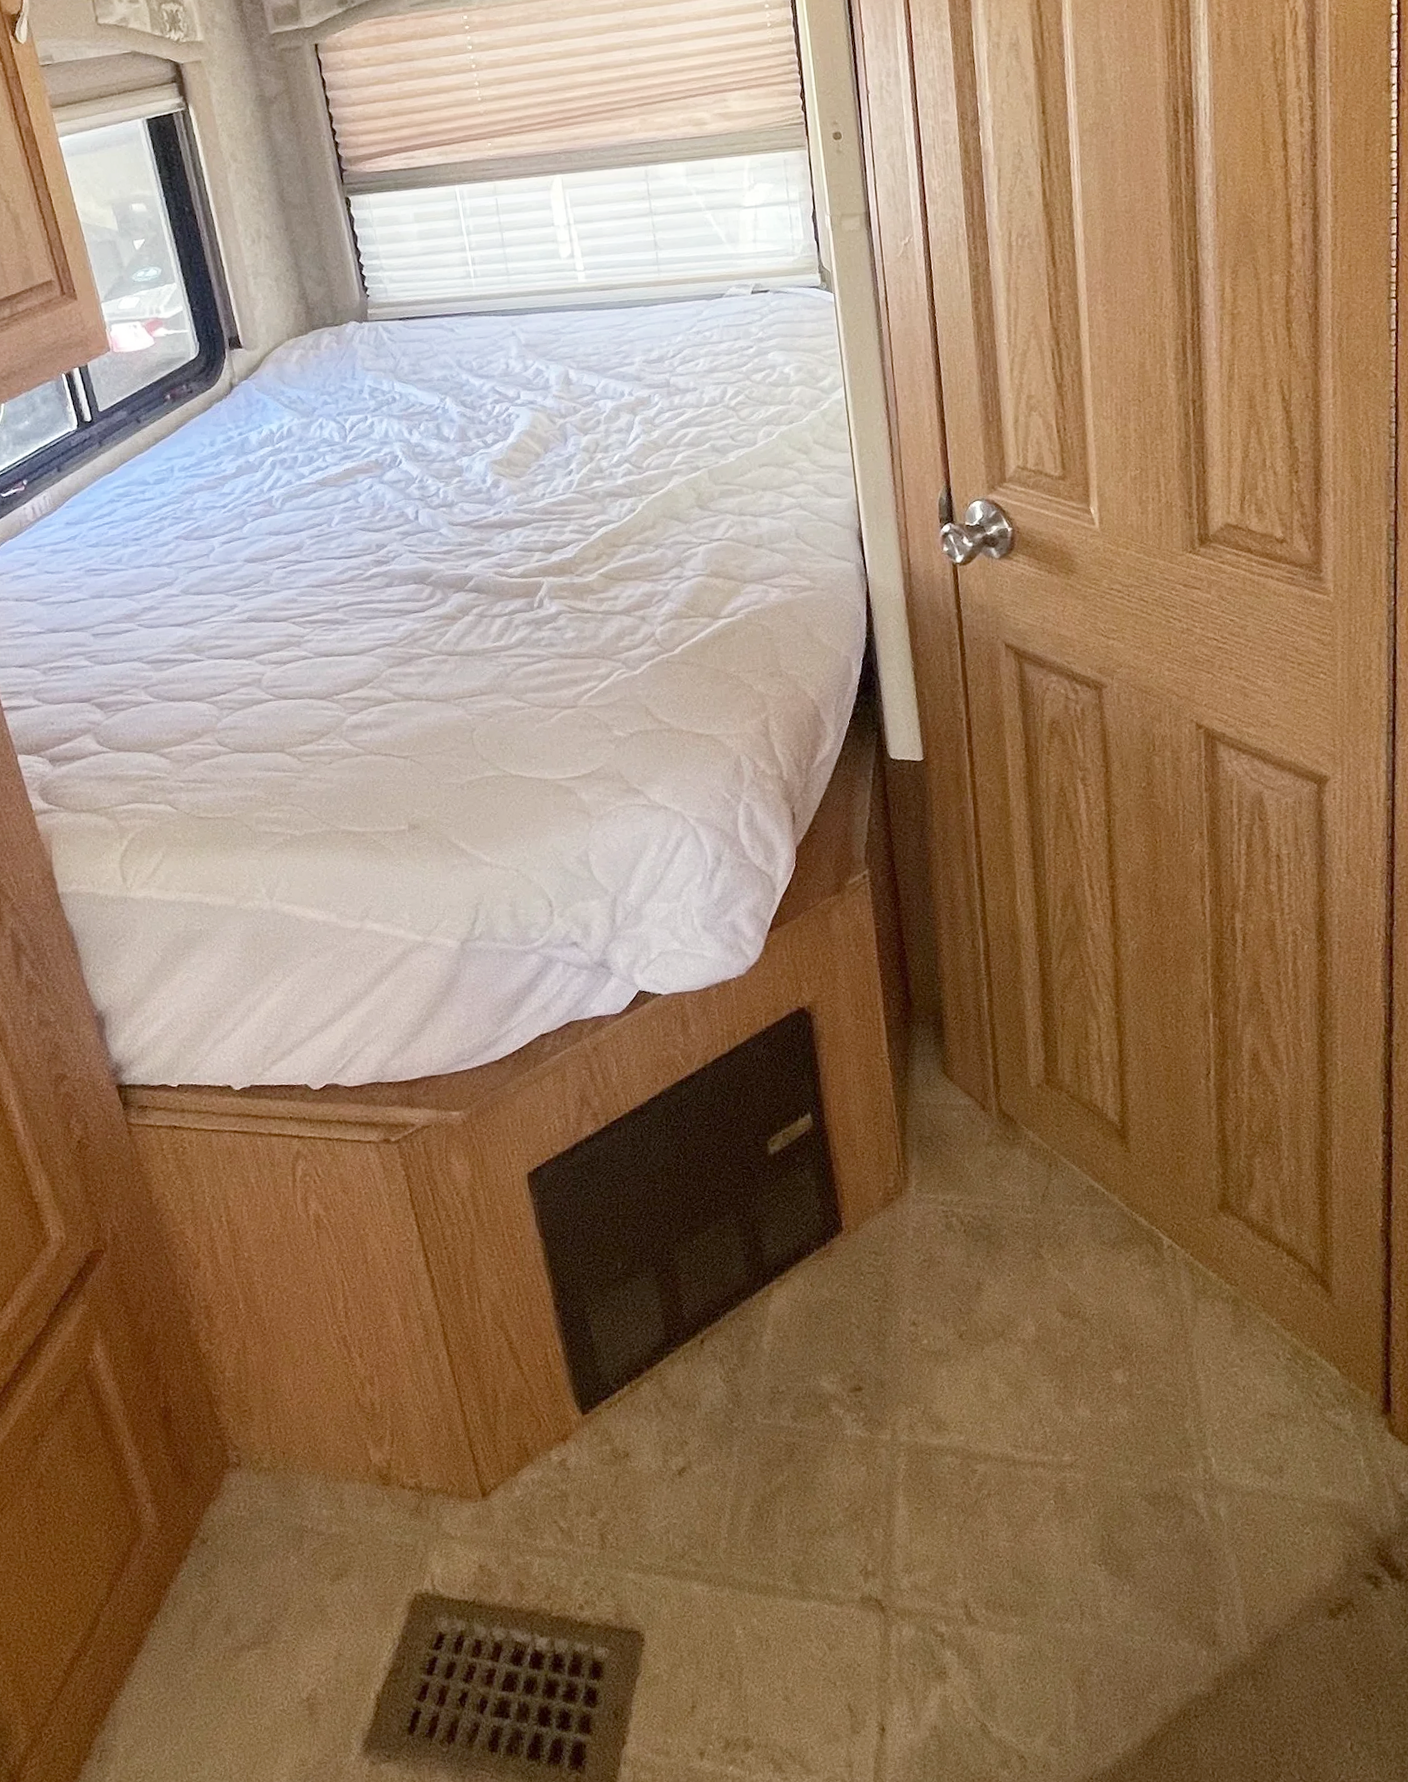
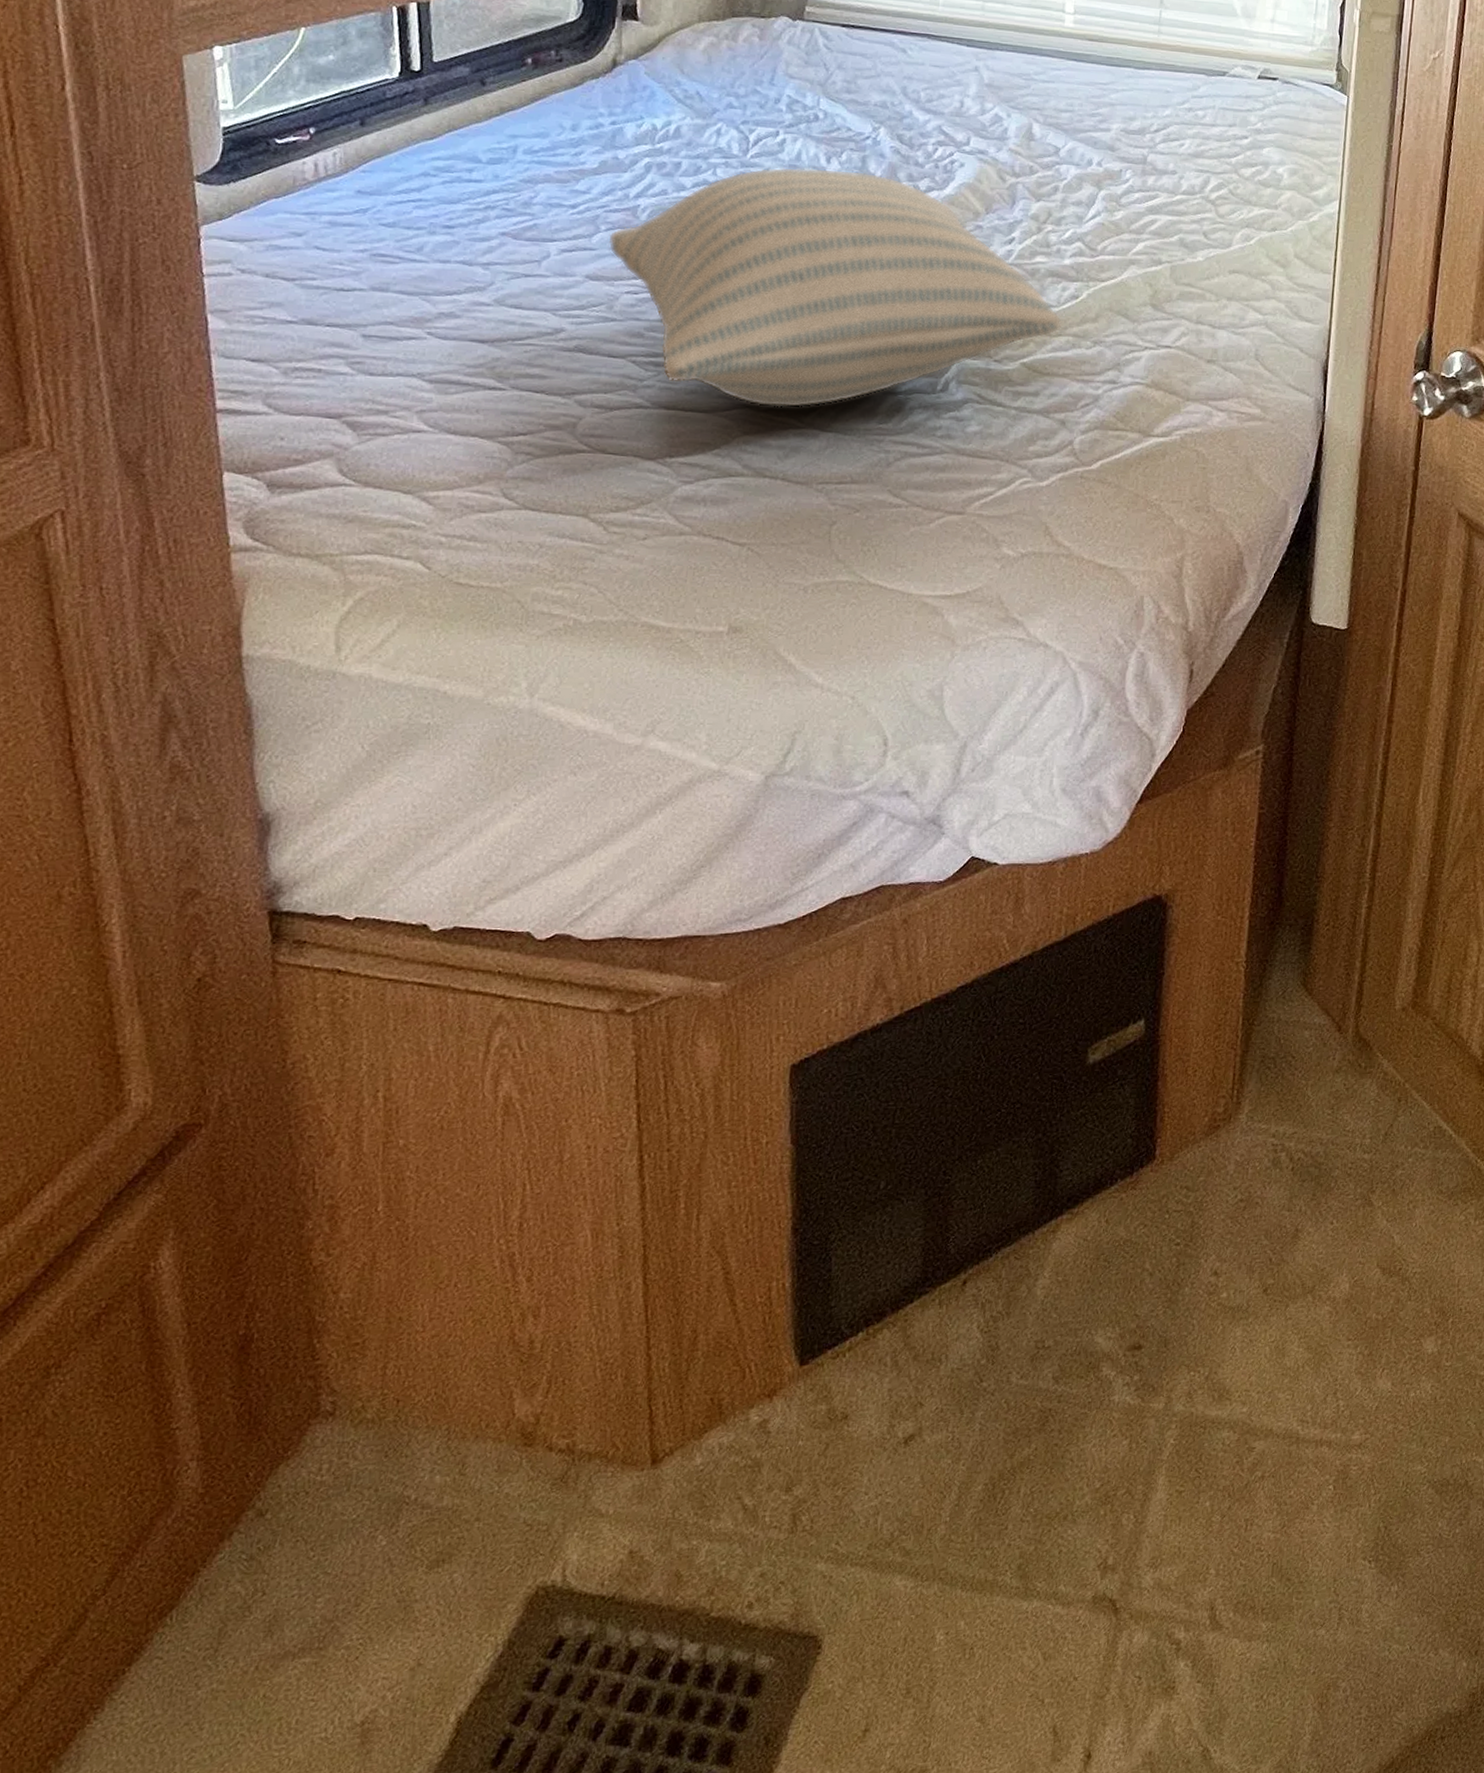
pillow: none [255,436,627,643] -> present [608,166,1063,408]

